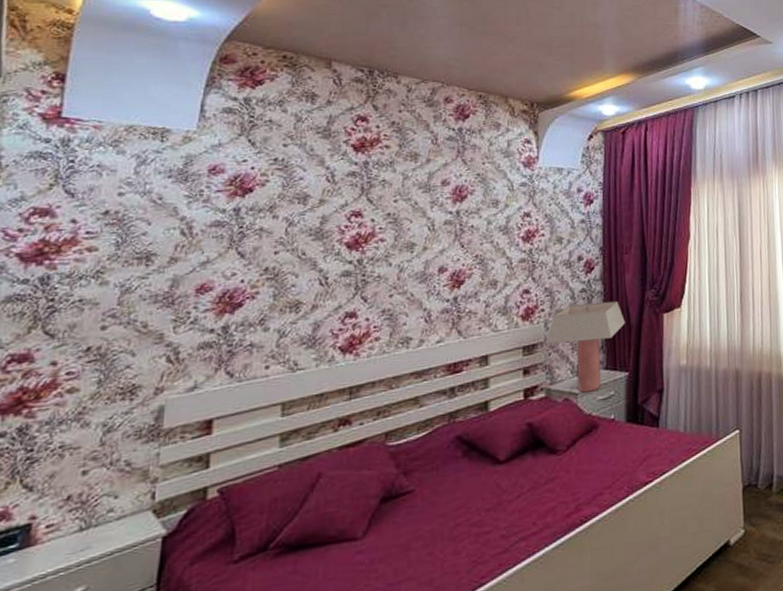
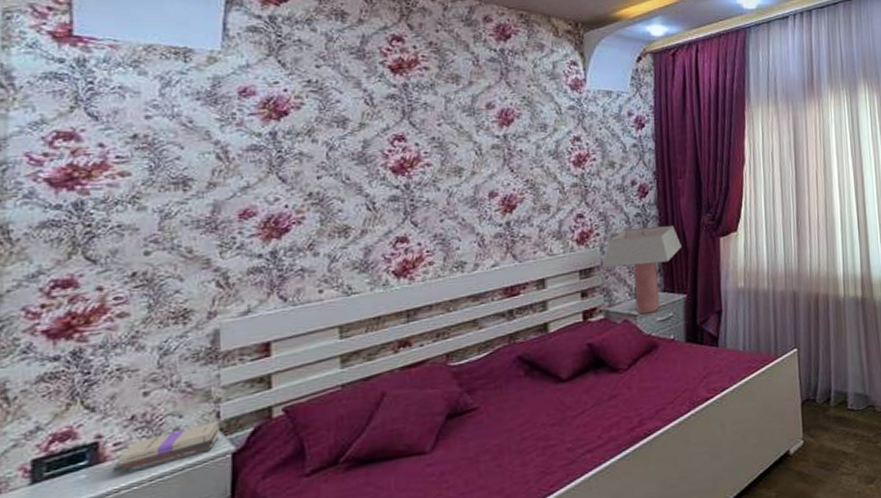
books: none [41,502,153,558] -> present [112,421,220,474]

